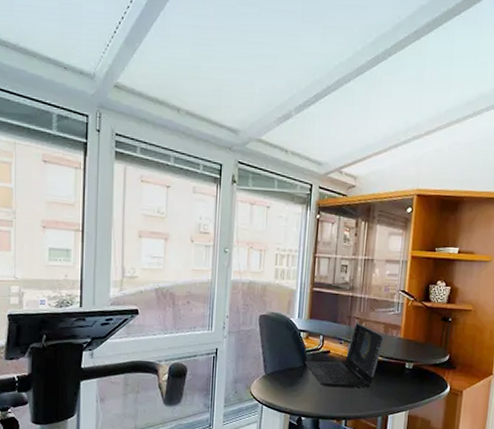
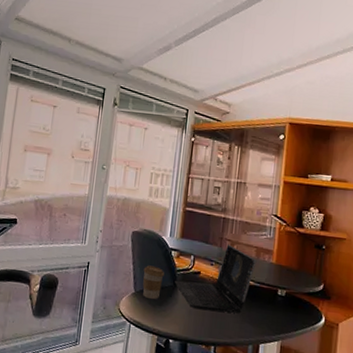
coffee cup: none [273,348,294,380] -> present [142,265,164,299]

